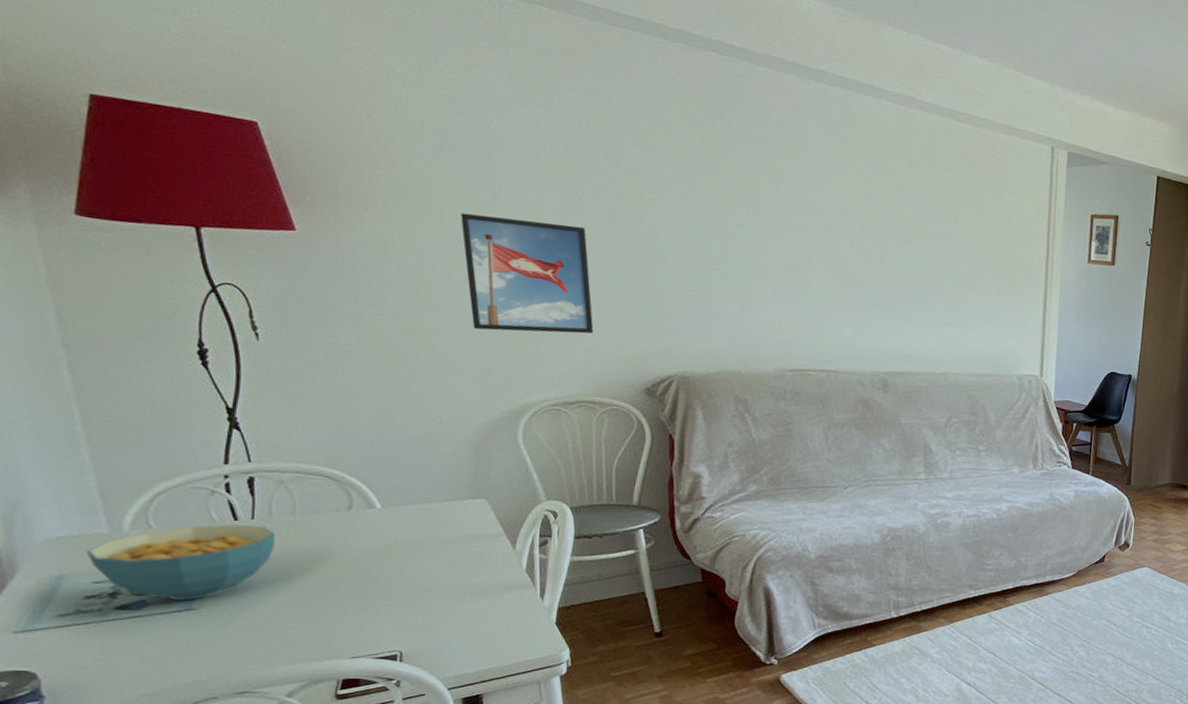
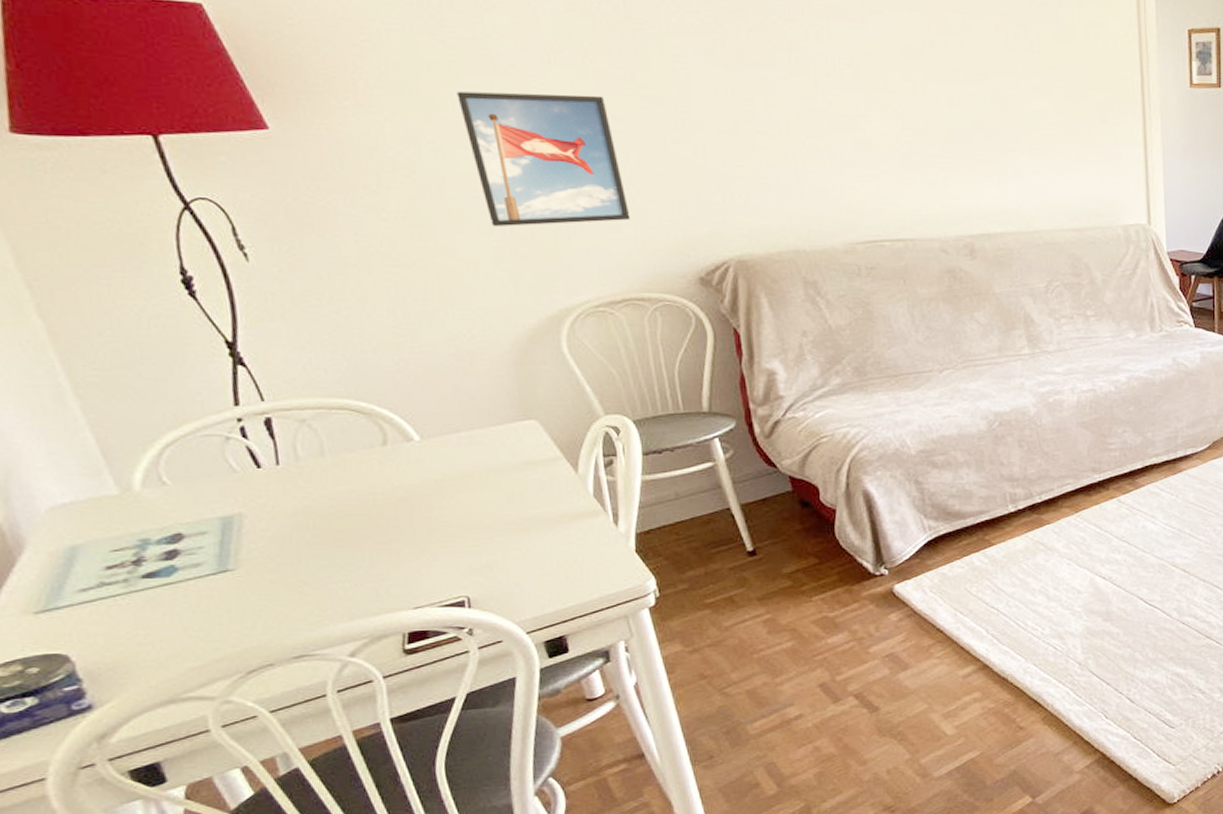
cereal bowl: present [86,524,276,602] -> none [97,472,309,564]

